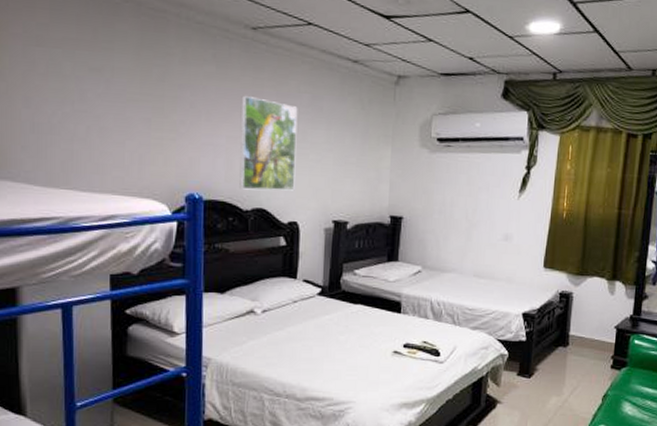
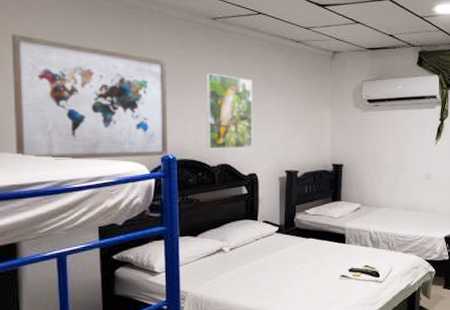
wall art: none [14,37,195,195] -> present [11,34,168,160]

